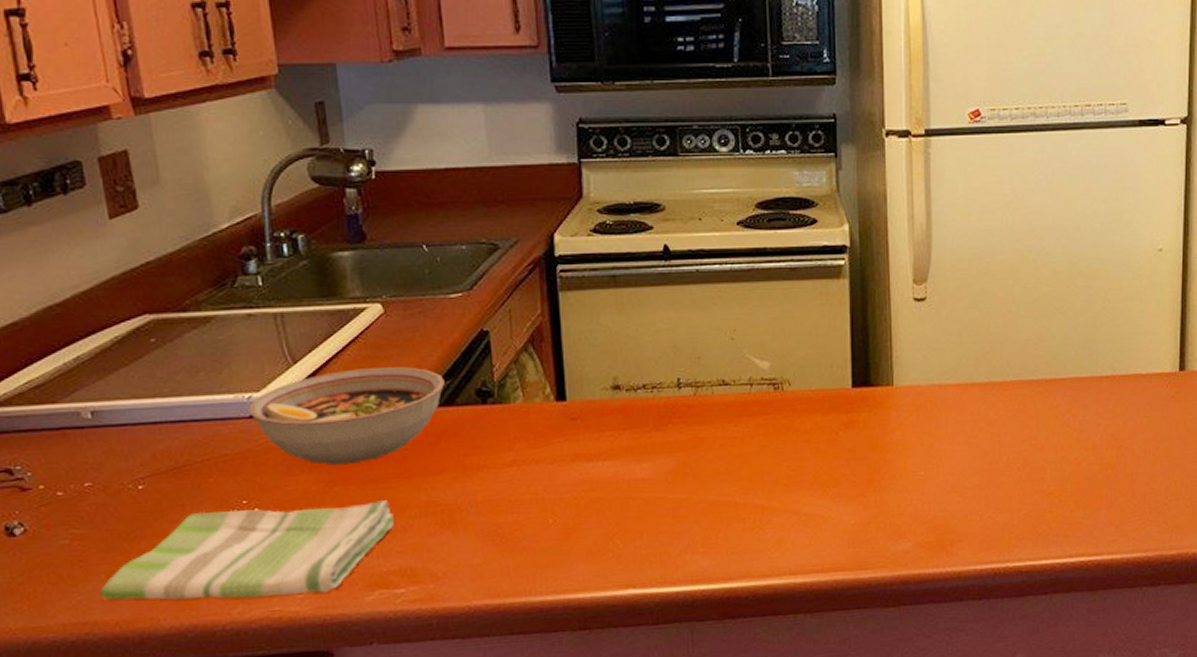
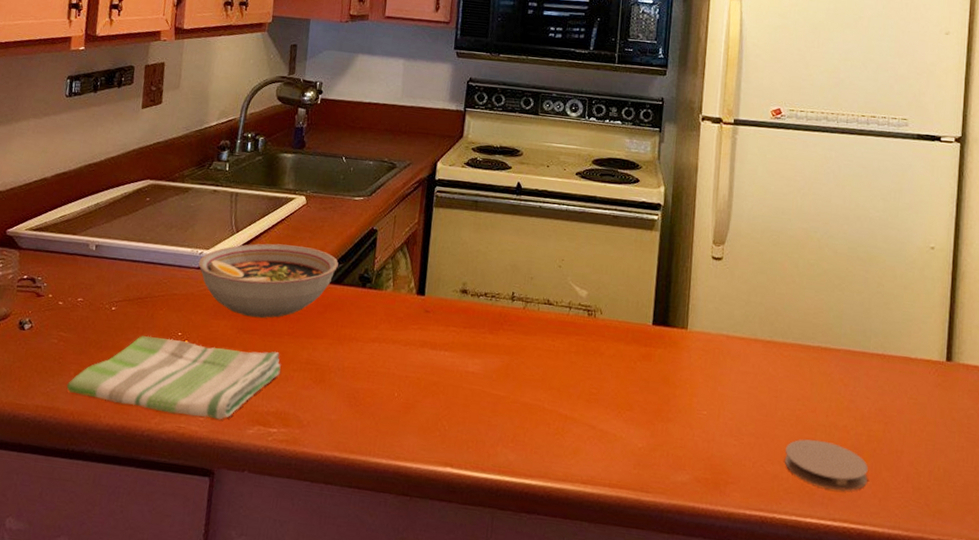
coaster: none [1014,478,1103,527] -> present [785,439,868,491]

